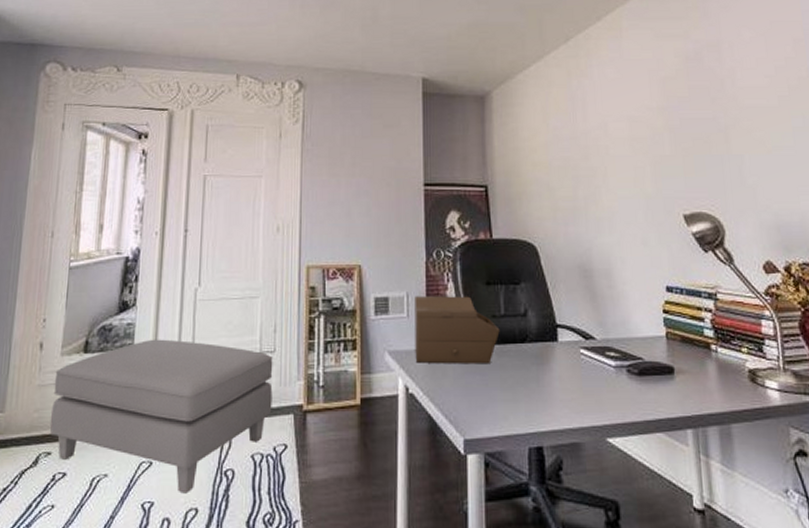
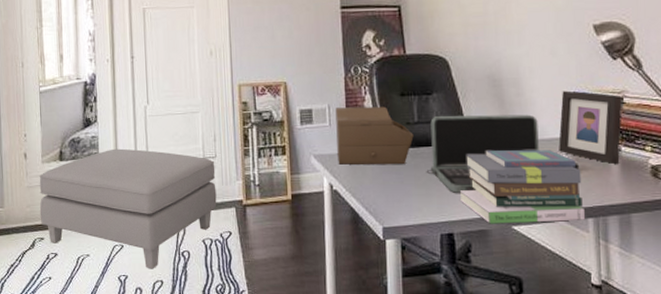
laptop: none [513,308,633,398] -> present [426,114,539,193]
books: none [549,350,683,436] -> present [459,150,585,224]
picture frame: none [653,284,717,366] -> present [558,90,622,164]

